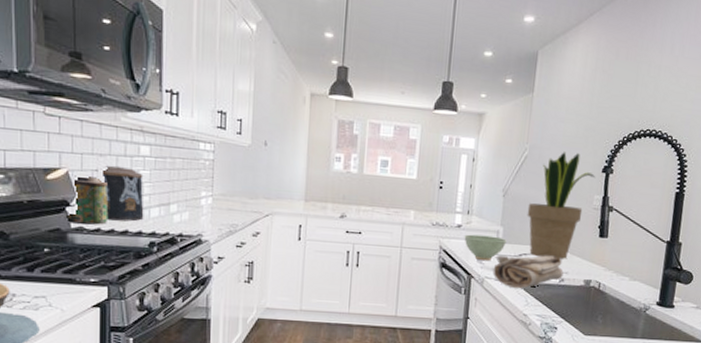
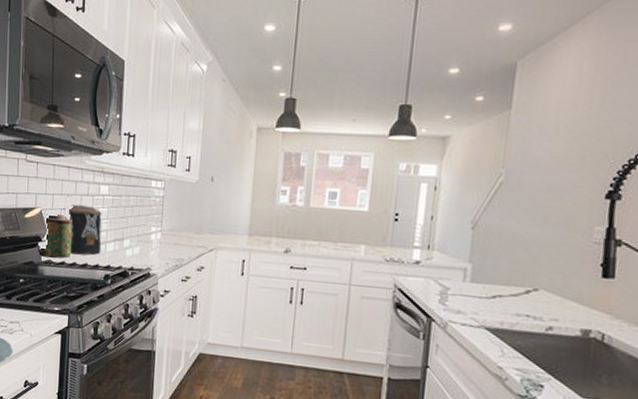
bowl: present [464,234,507,261] -> none [423,271,476,303]
towel: present [492,255,564,289] -> none [458,296,552,337]
potted plant: present [527,152,596,259] -> none [502,176,597,303]

